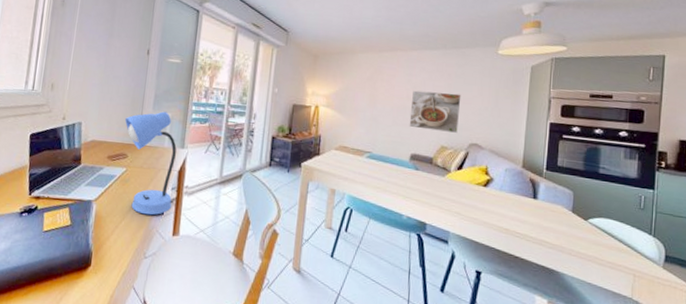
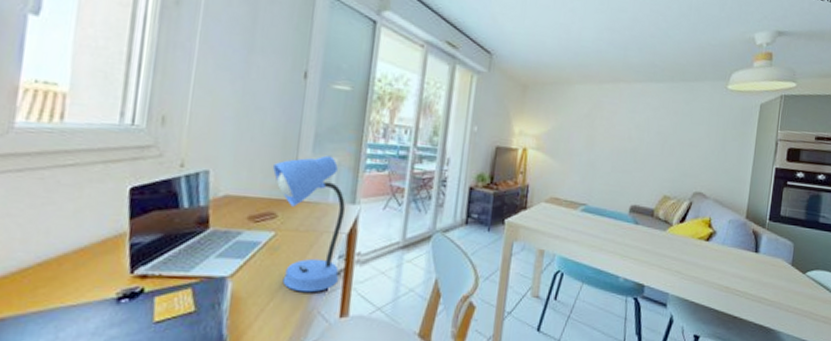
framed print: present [409,90,461,133] -> none [630,130,688,180]

